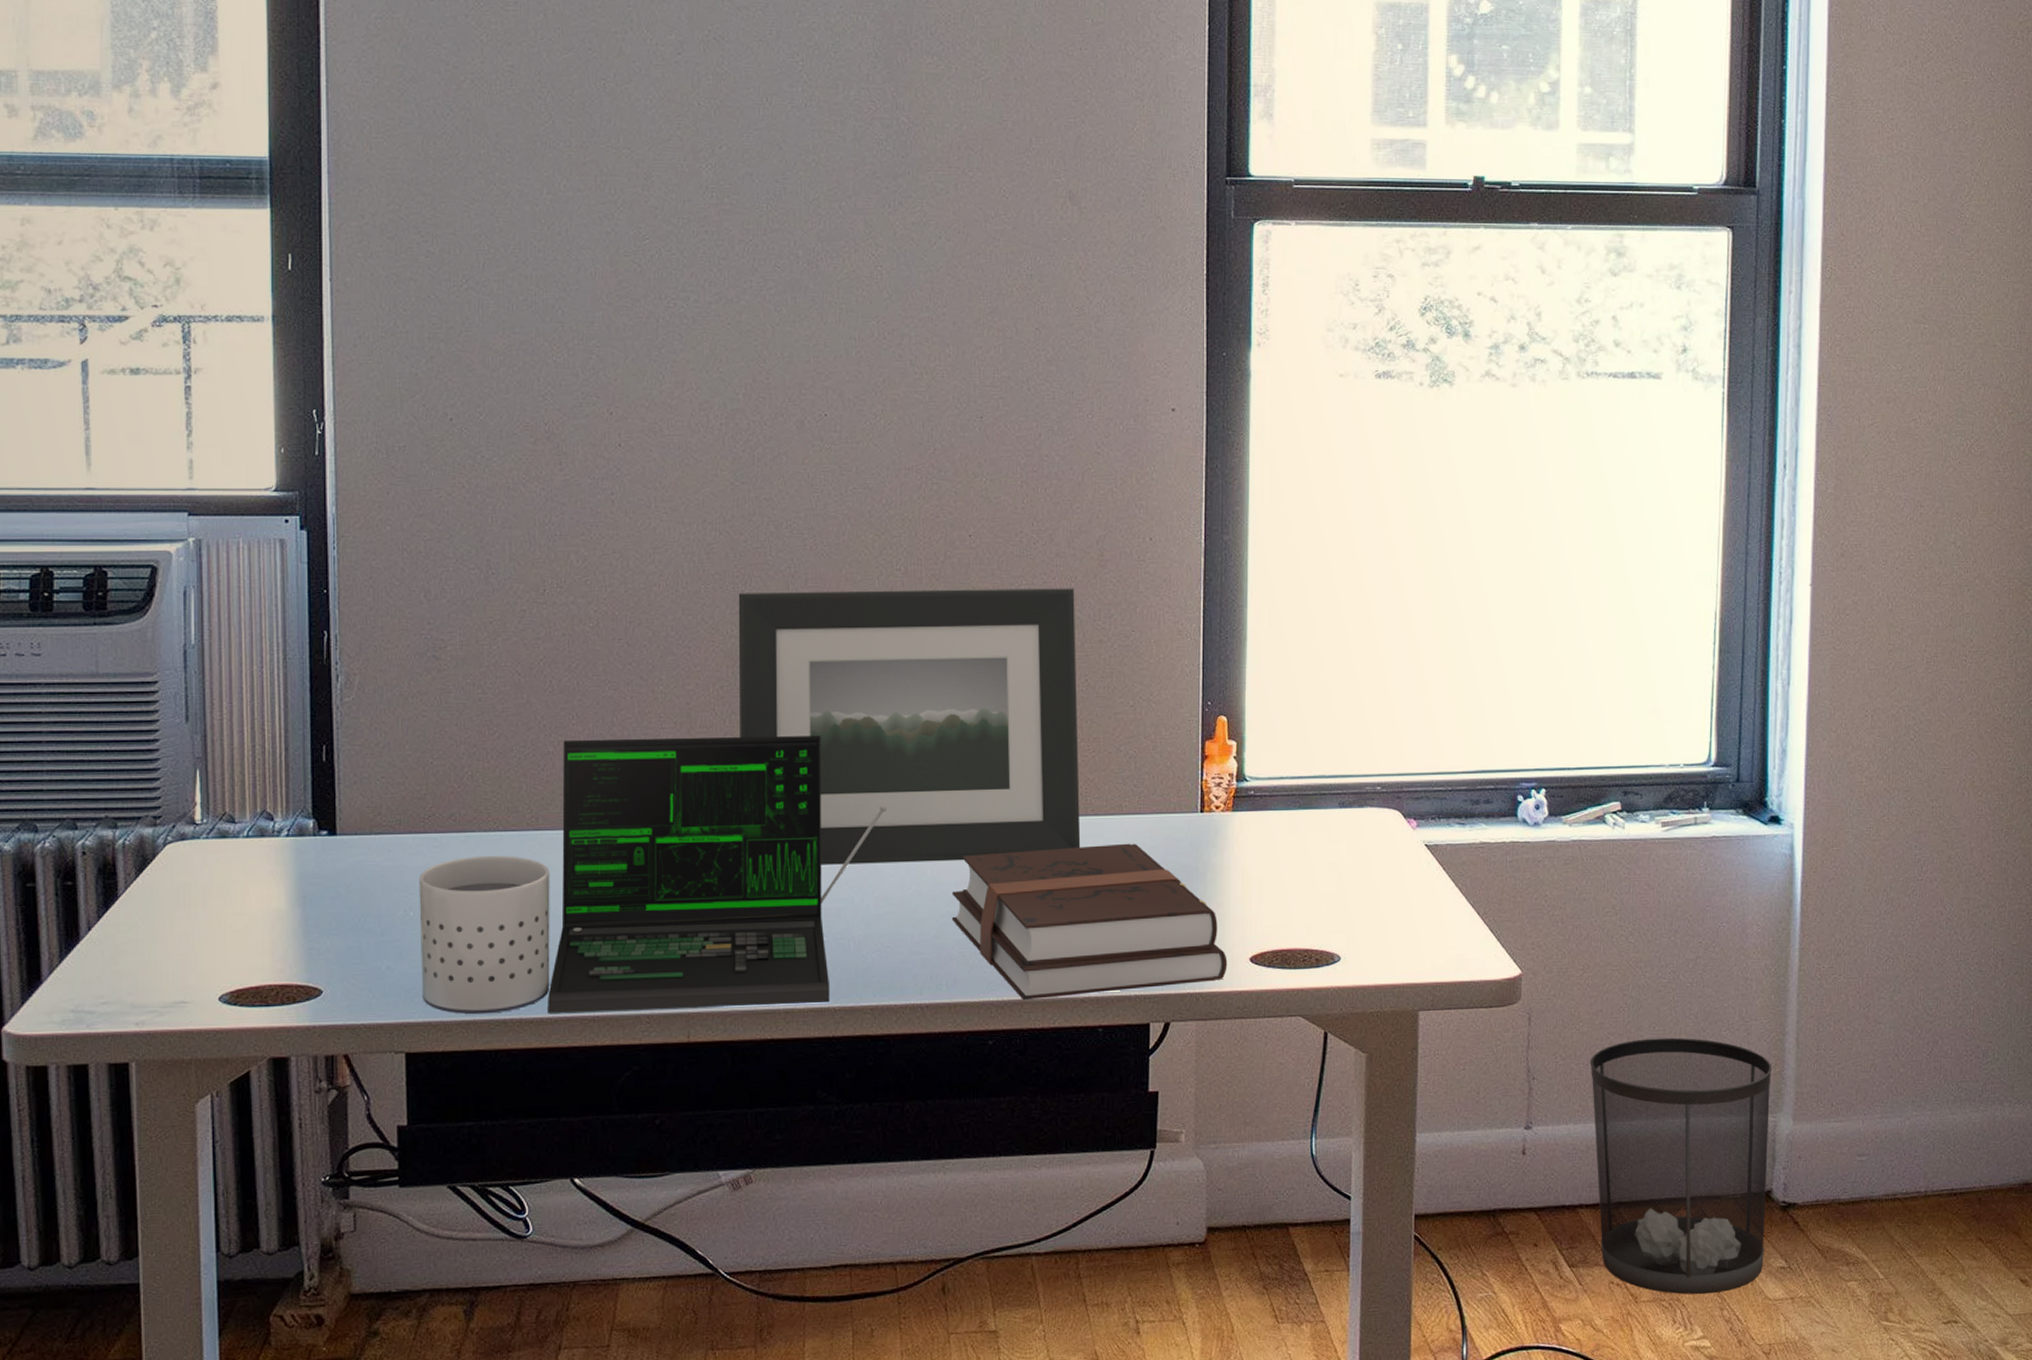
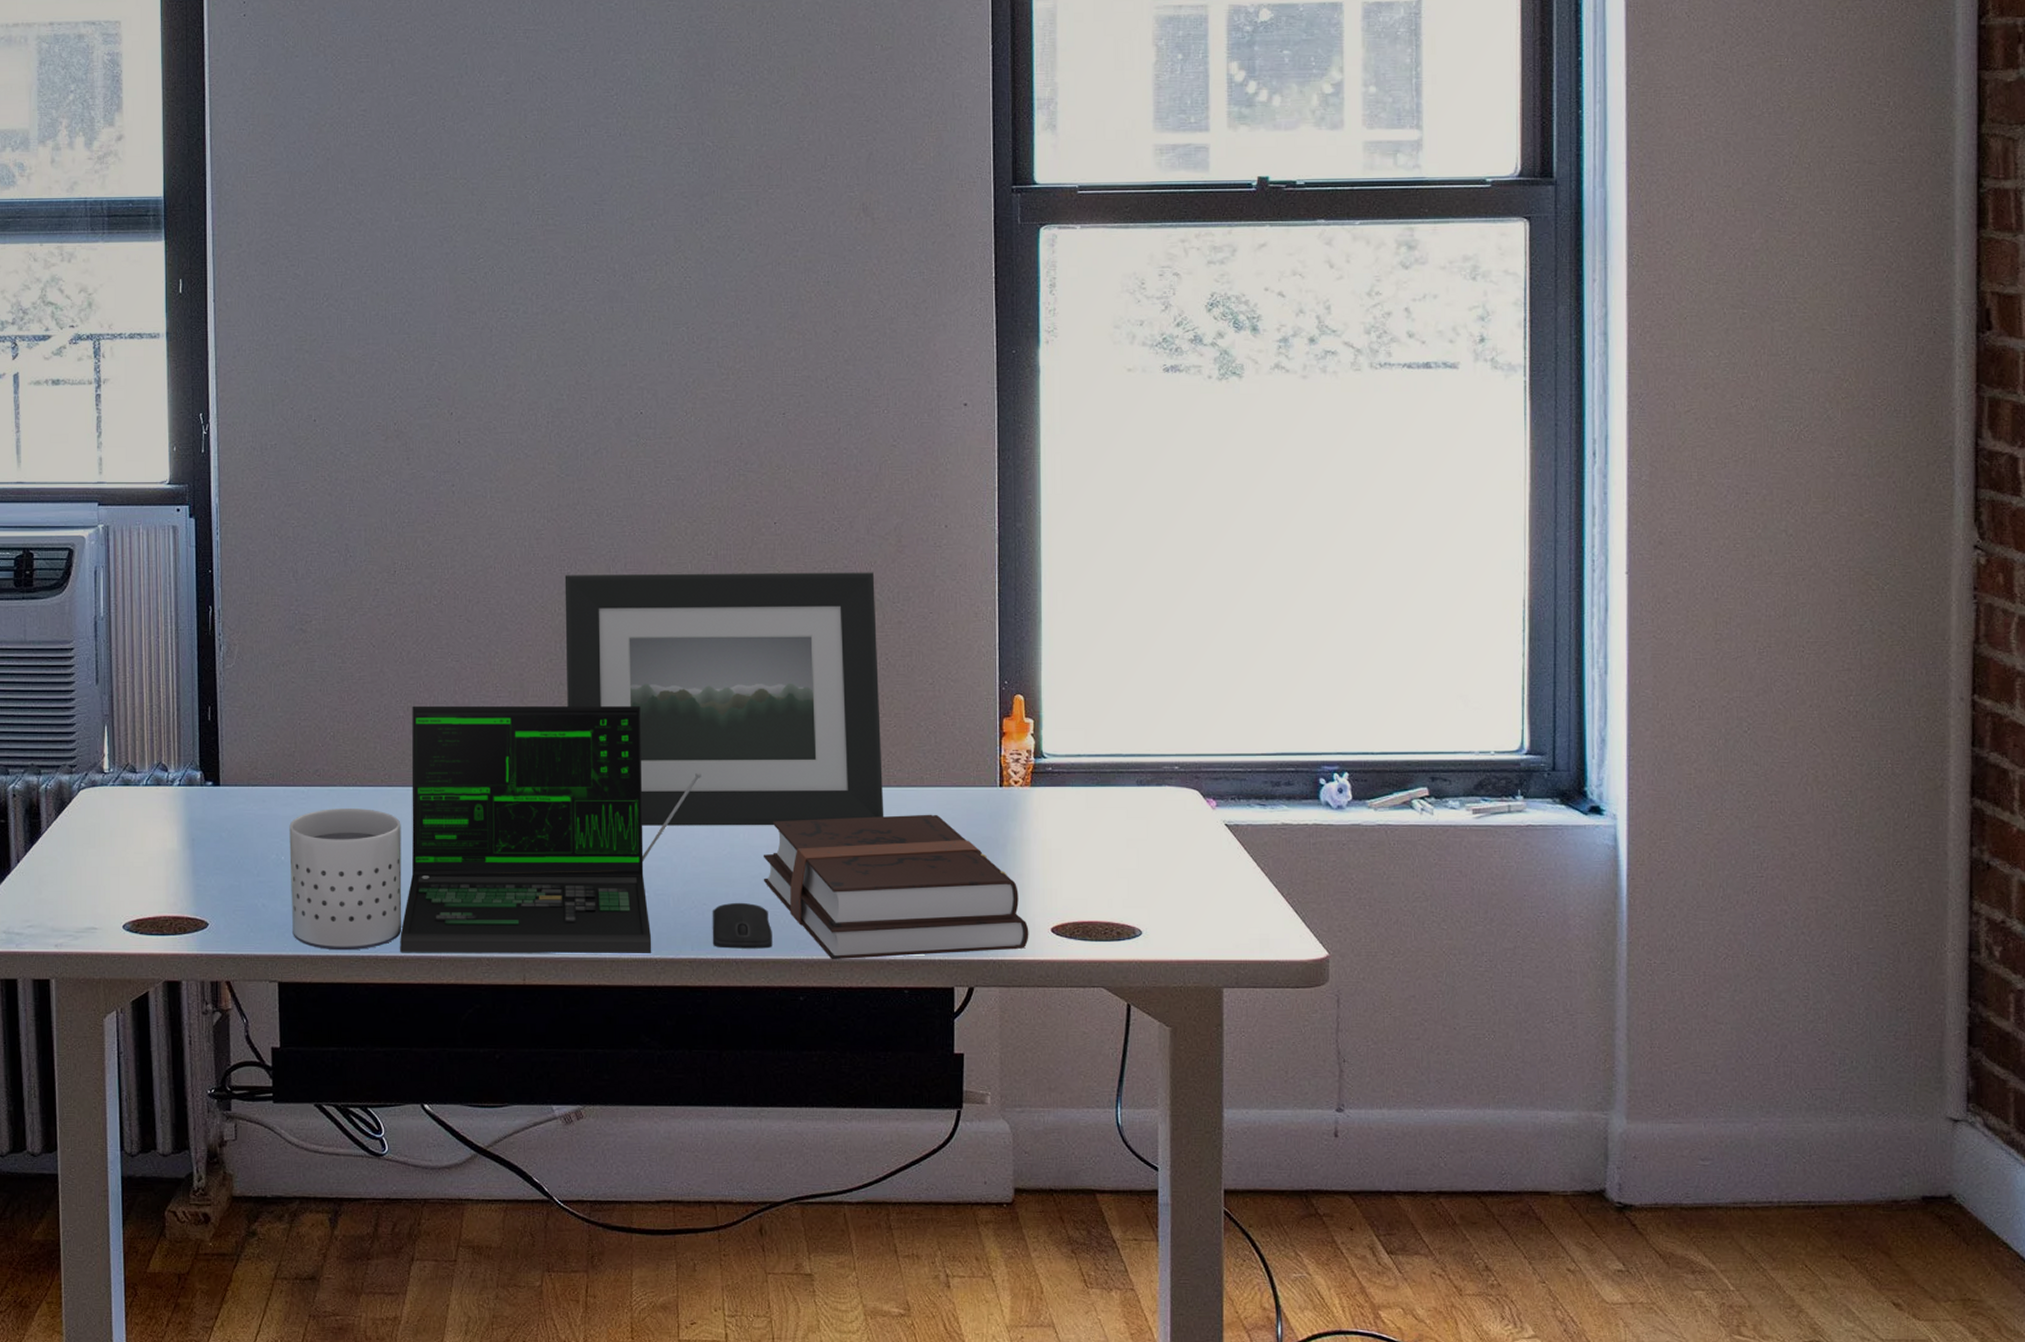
computer mouse: none [896,943,960,994] -> present [712,902,772,949]
waste bin: present [1590,1037,1773,1295] -> none [1403,1027,1602,1292]

